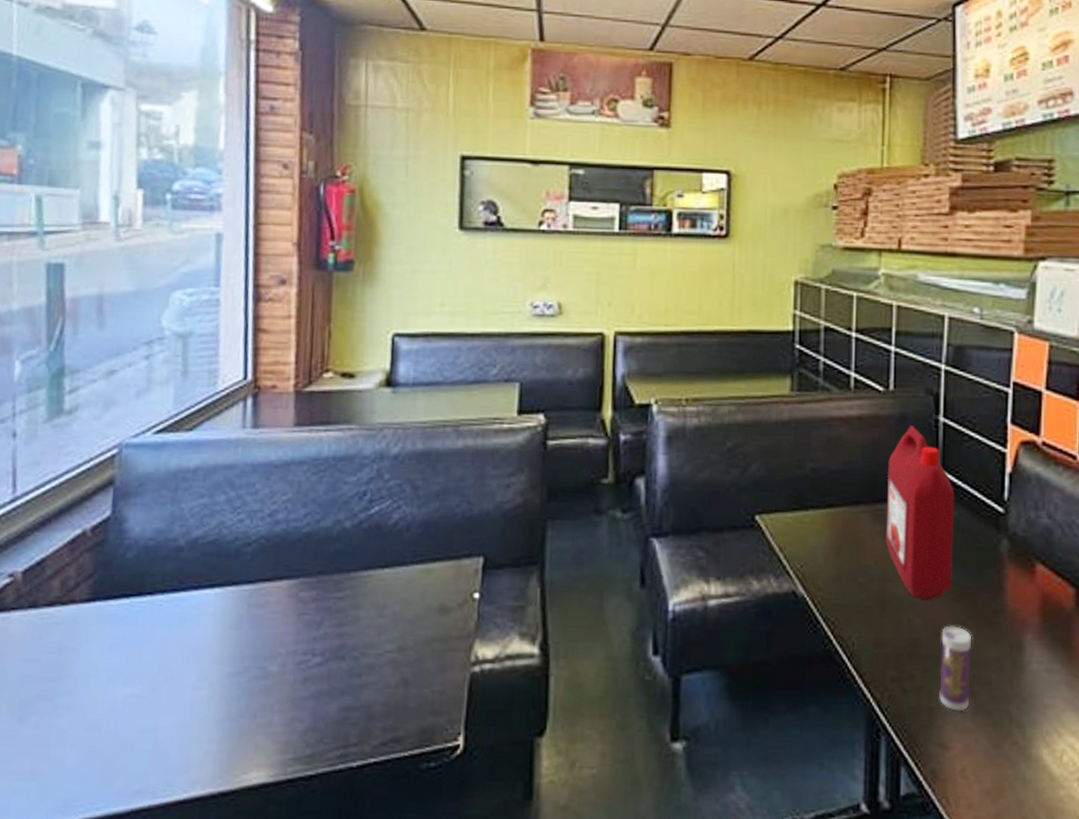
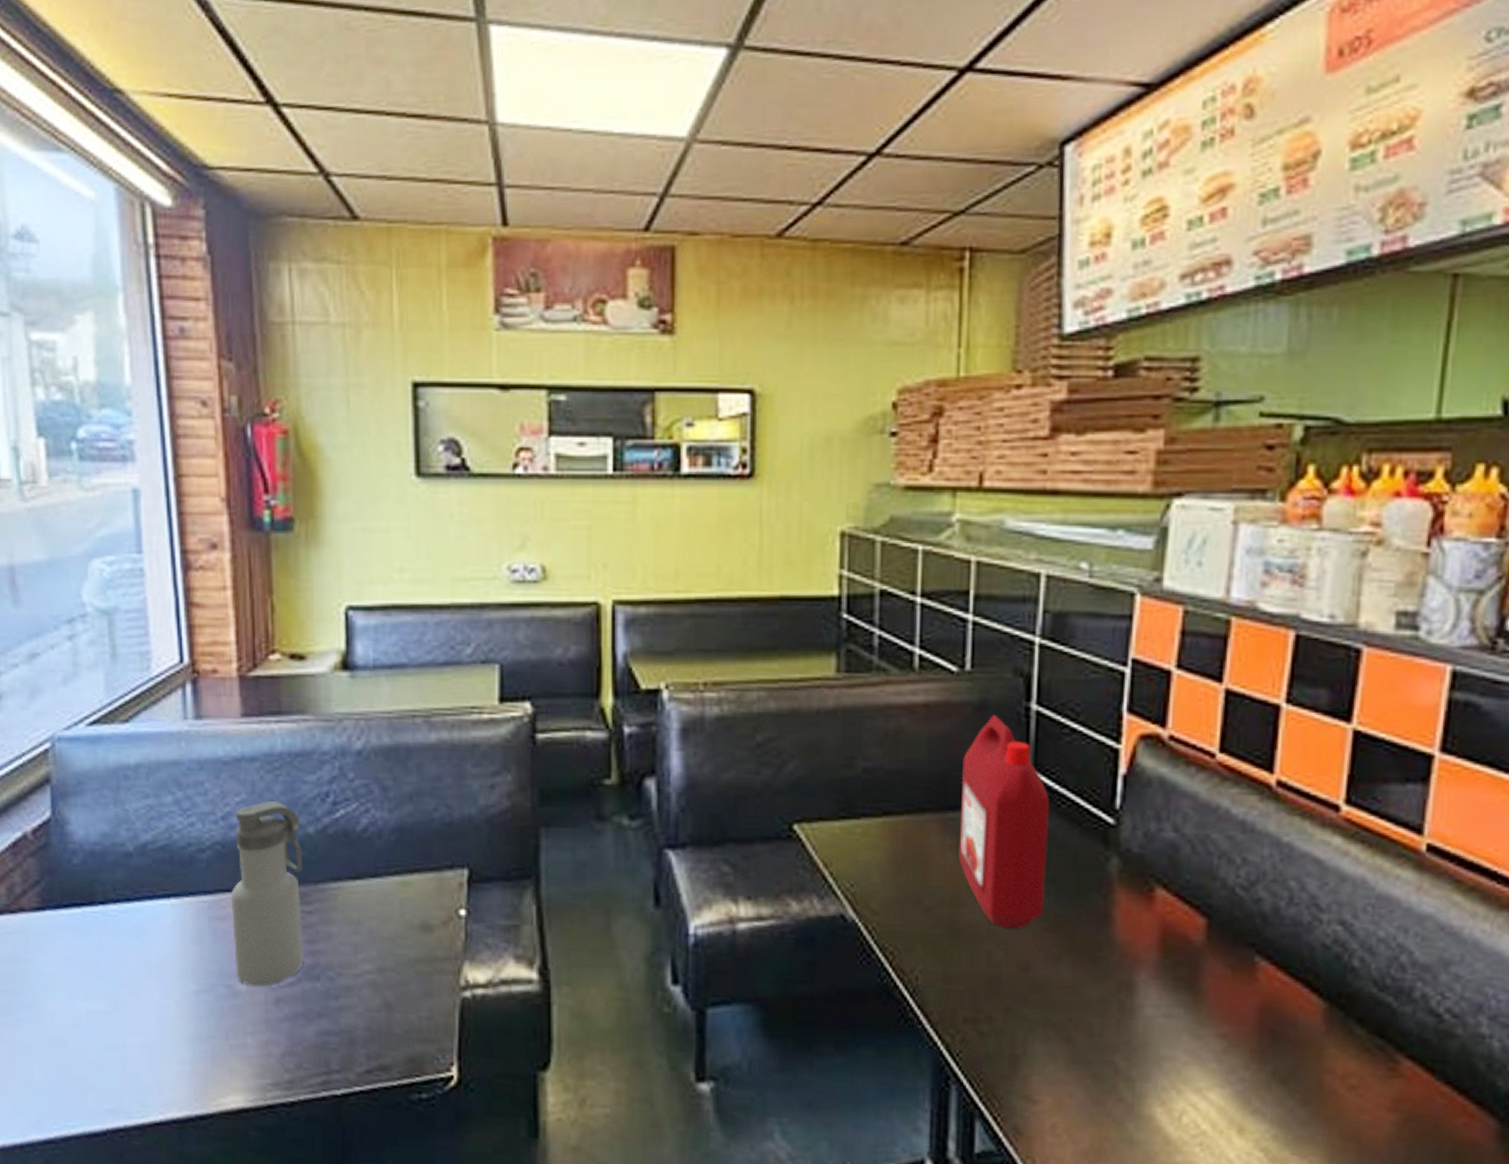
water bottle: none [269,499,339,668] -> present [230,801,304,987]
beverage can: present [939,625,972,712] -> none [1025,959,1069,1061]

